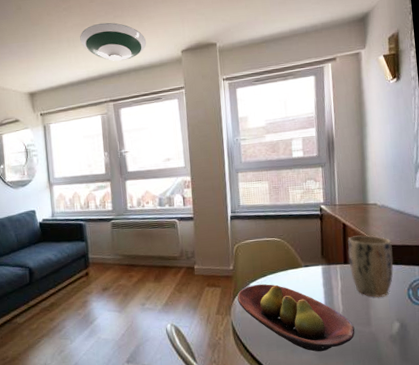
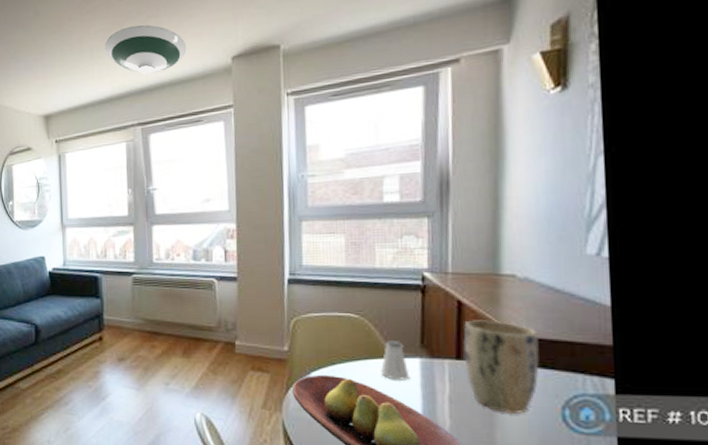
saltshaker: none [296,254,316,283] -> present [380,339,410,380]

